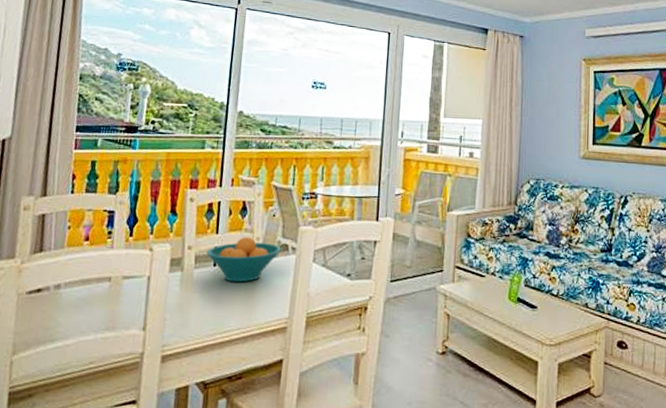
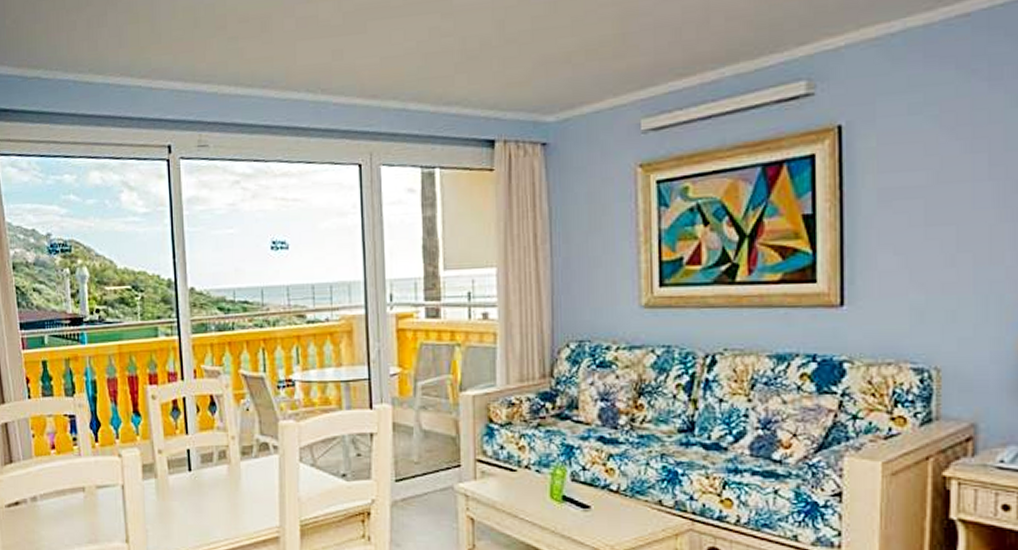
fruit bowl: present [207,236,281,283] -> none [179,435,261,488]

